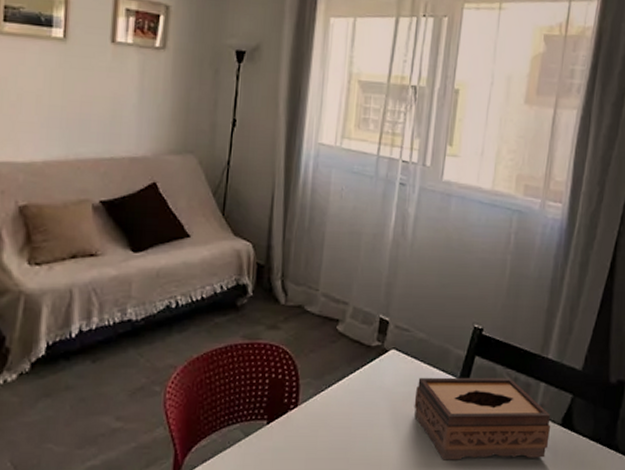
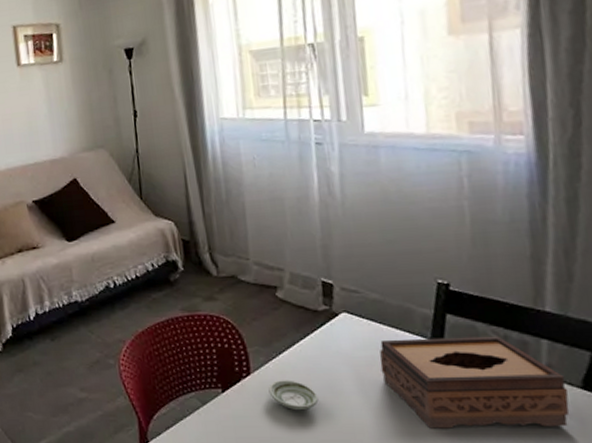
saucer: none [311,413,356,443] -> present [268,380,319,411]

